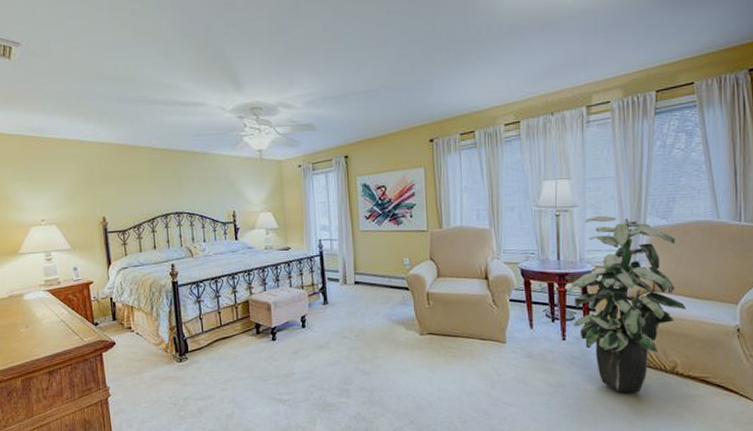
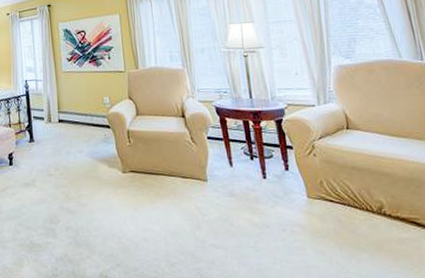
indoor plant: present [564,216,687,393] -> none [258,56,384,235]

